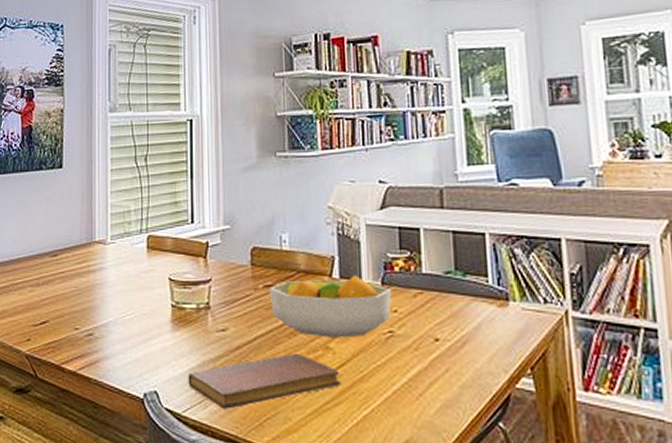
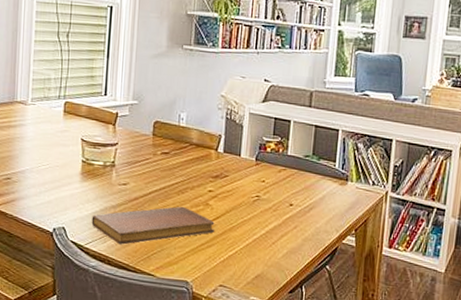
fruit bowl: present [269,274,392,338] -> none [165,150,263,198]

